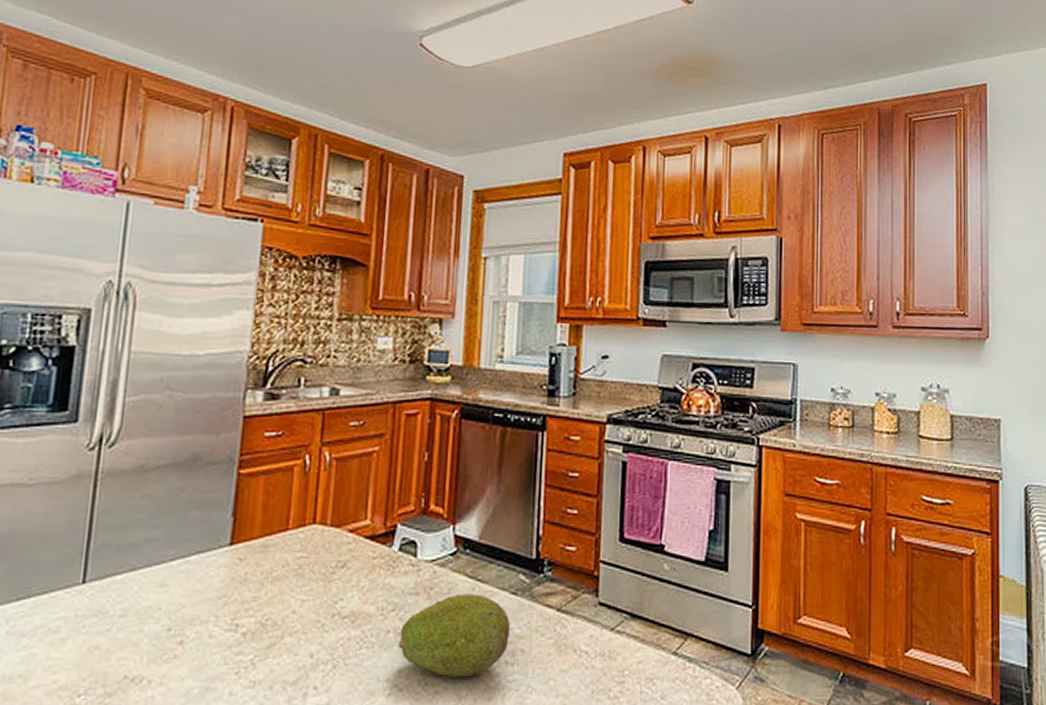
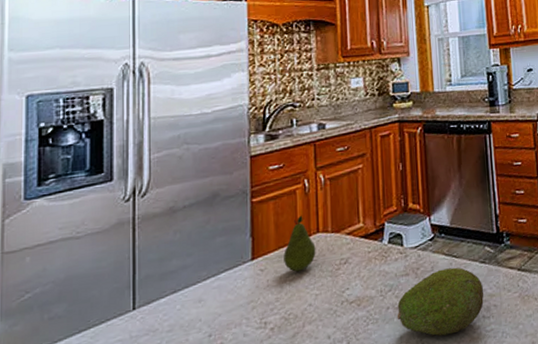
fruit: none [268,498,309,568] -> present [284,215,316,272]

